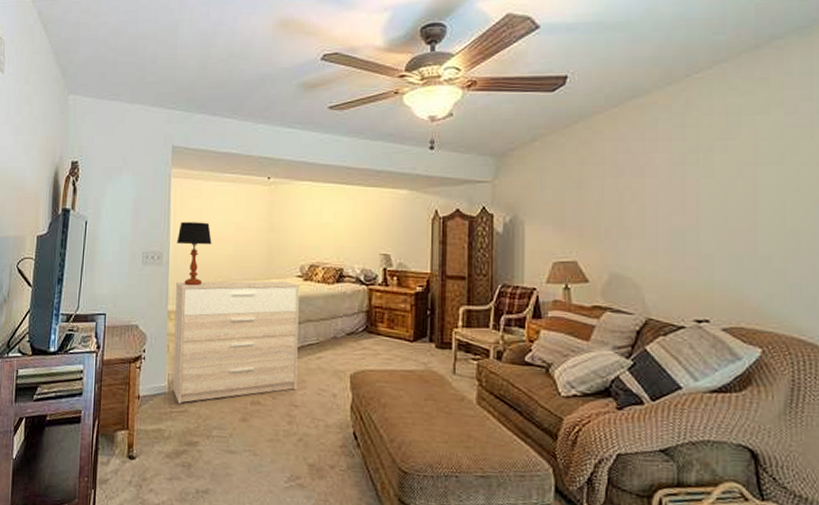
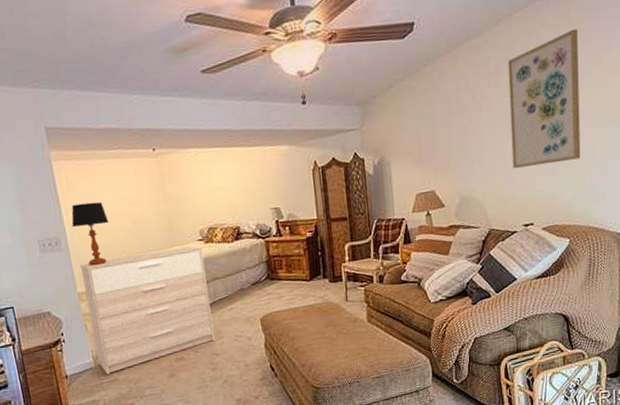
wall art: none [682,96,781,251] -> present [507,28,581,169]

